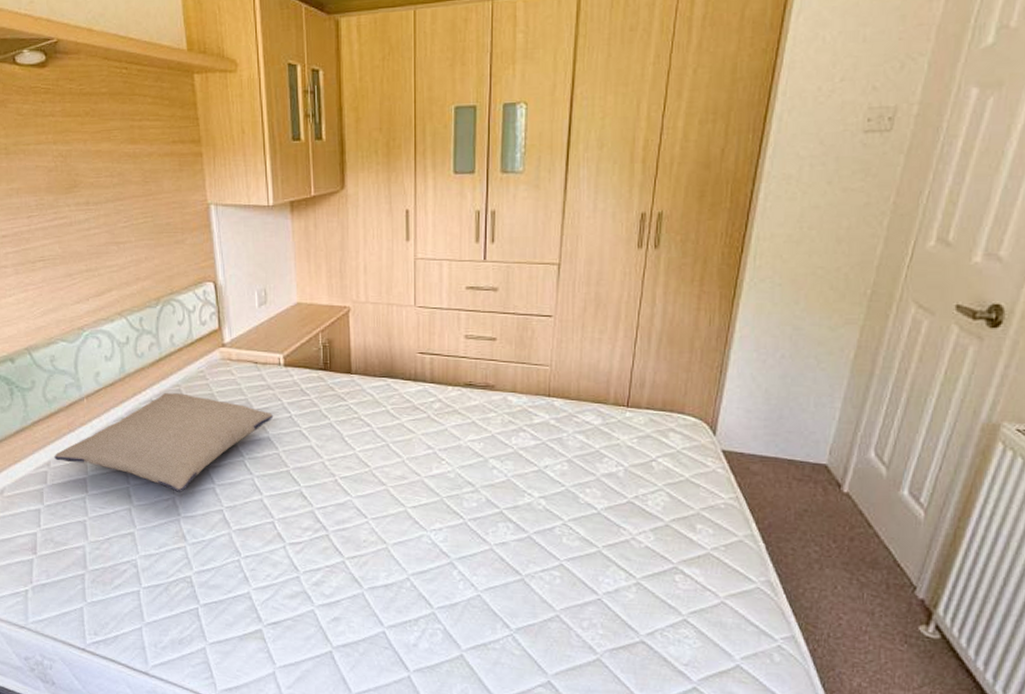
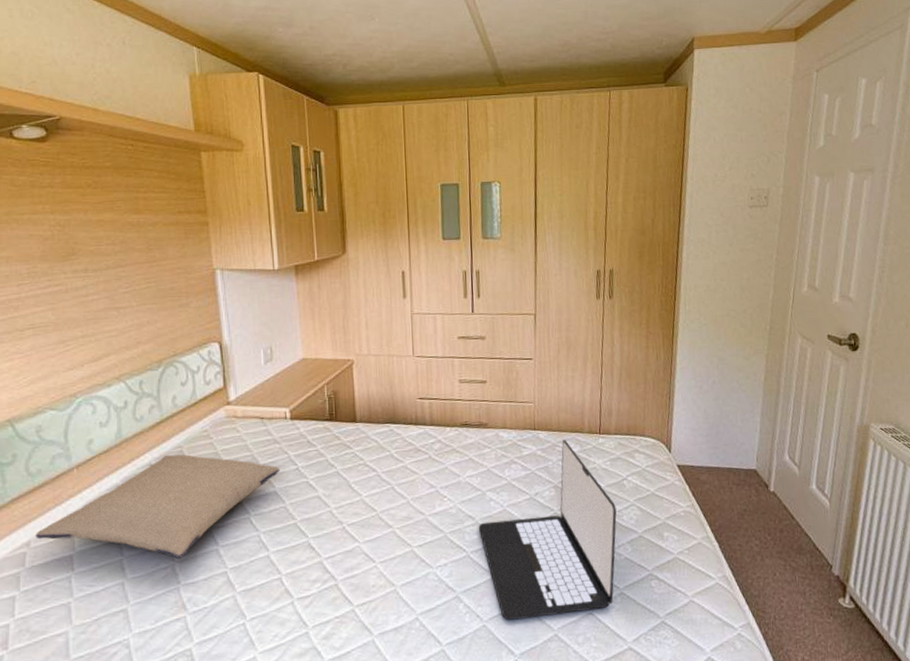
laptop: none [479,410,640,597] -> present [479,440,617,620]

